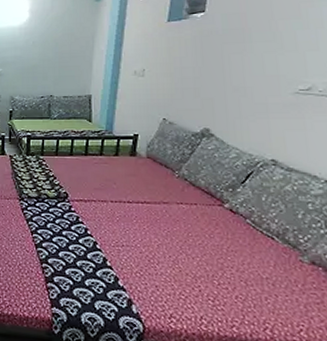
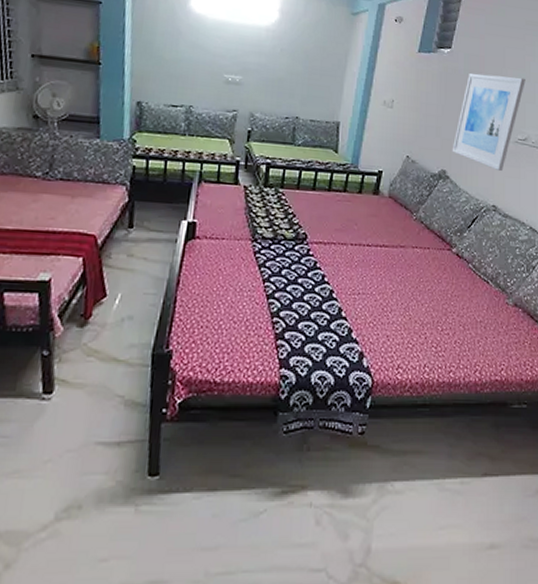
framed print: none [214,26,303,125] -> present [452,72,525,172]

